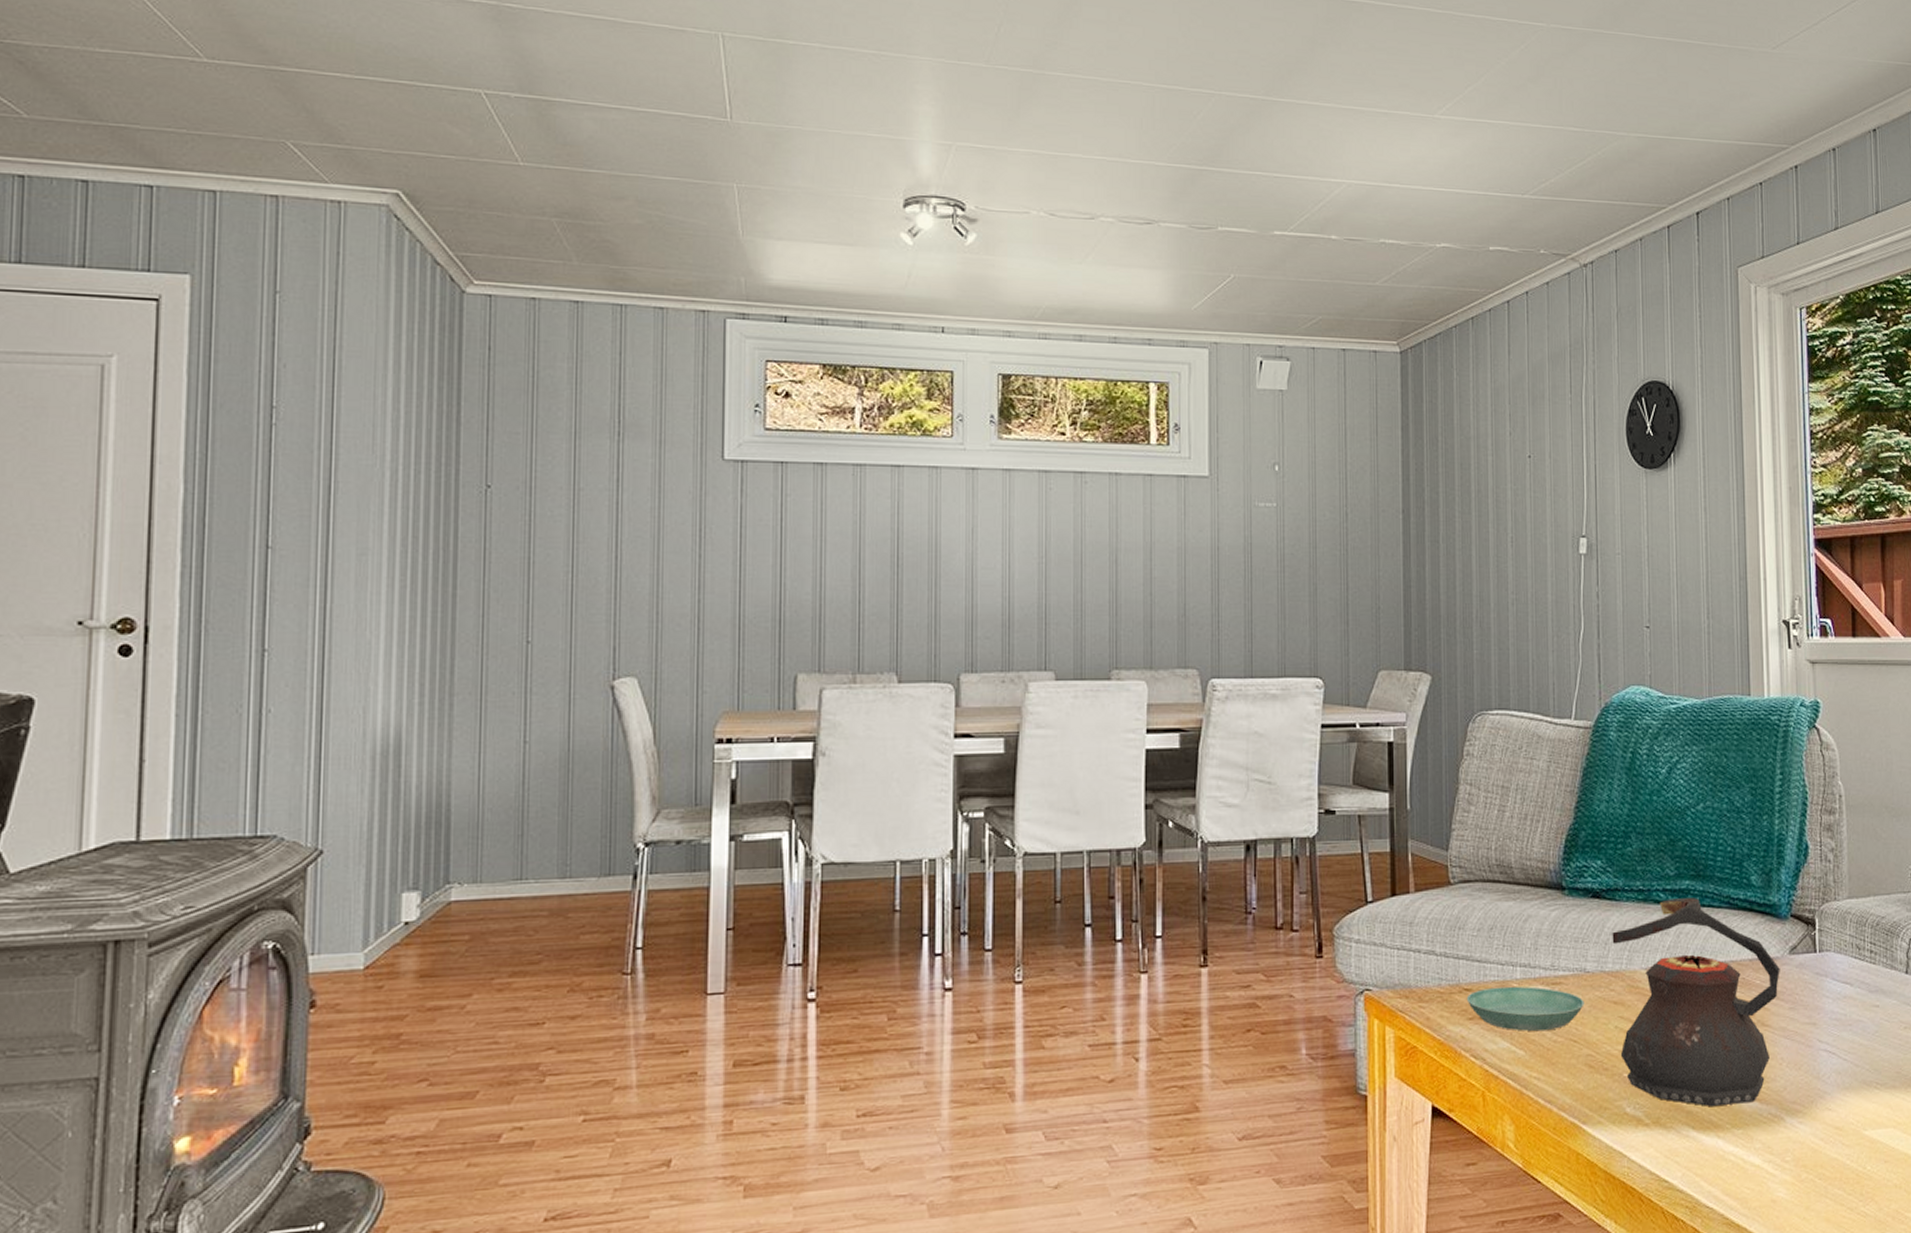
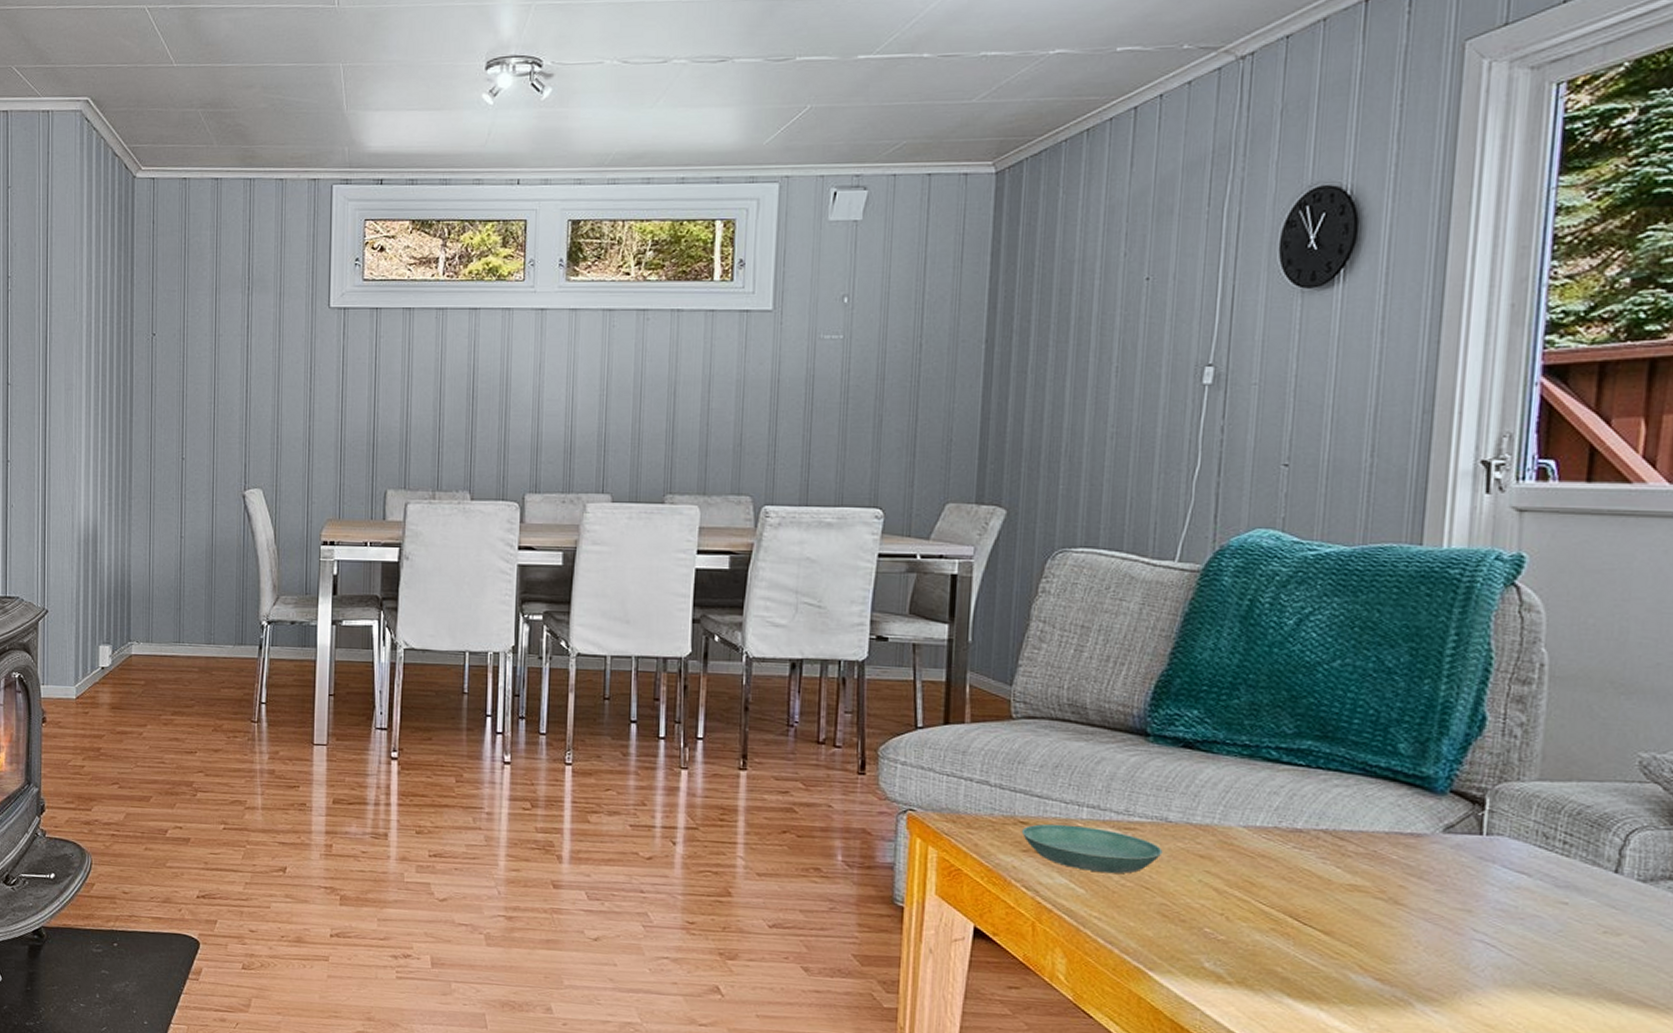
teapot: present [1612,898,1780,1107] -> none [1202,758,1428,981]

